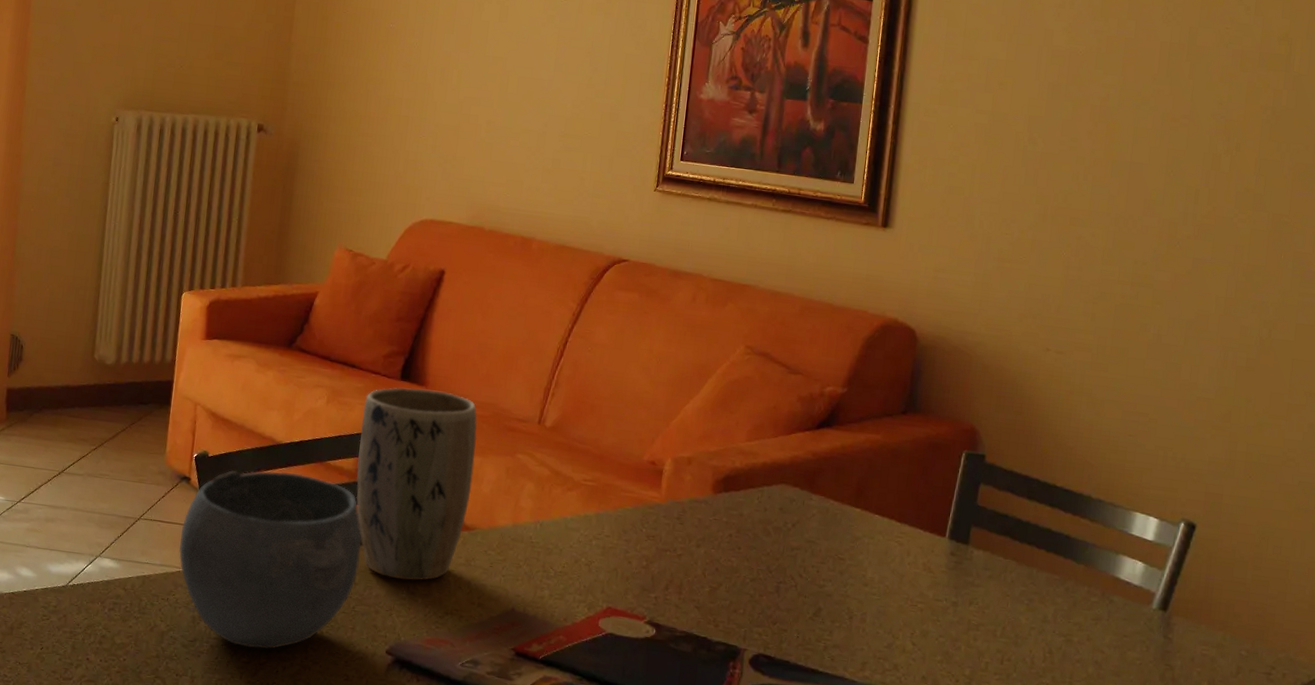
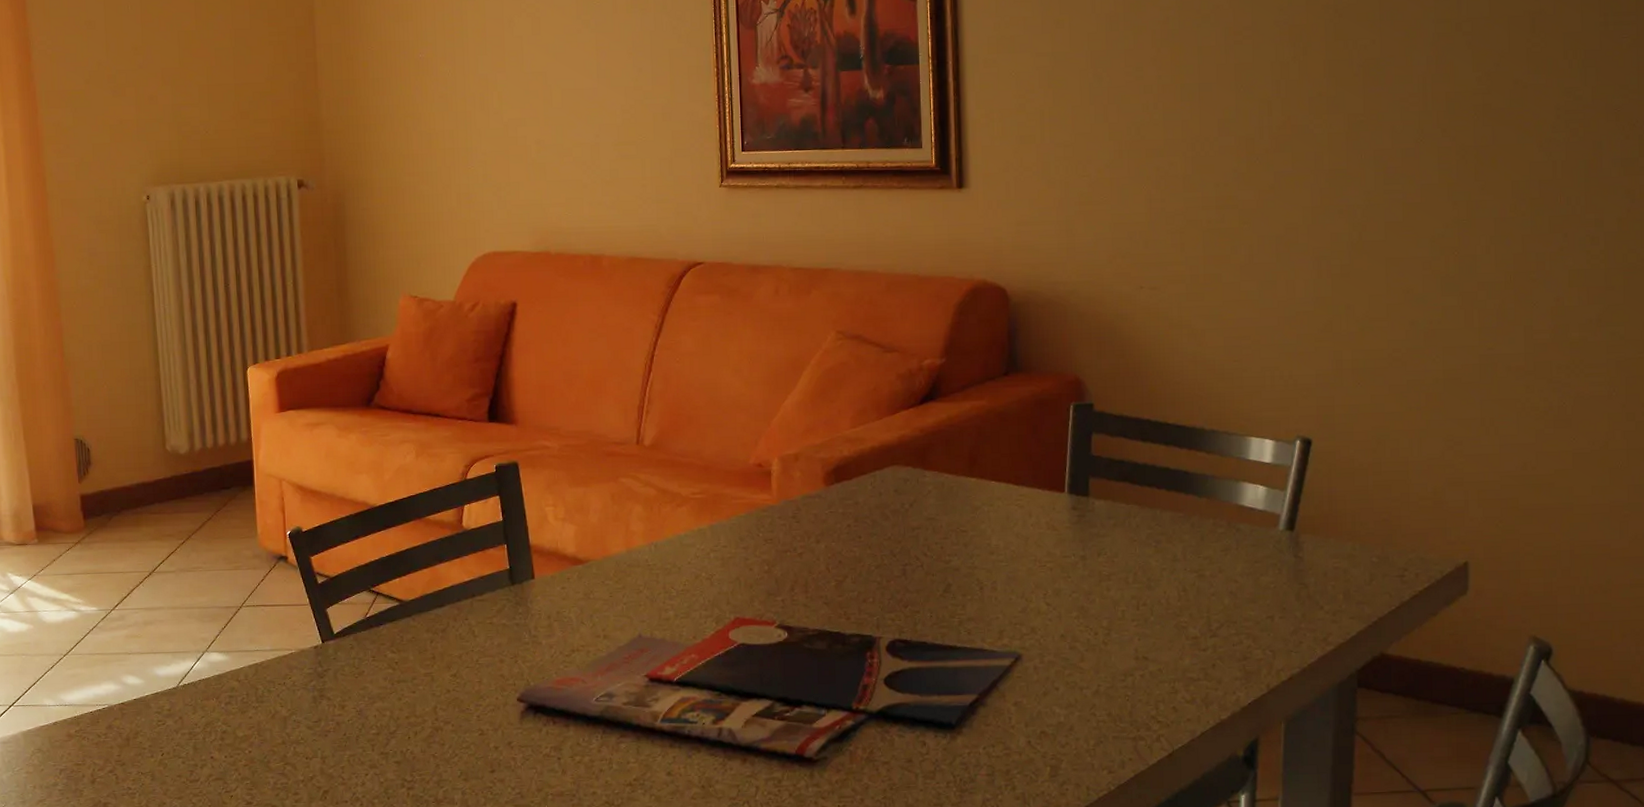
bowl: present [178,470,361,650] -> none [286,534,476,719]
plant pot: present [356,387,477,581] -> none [455,426,579,625]

